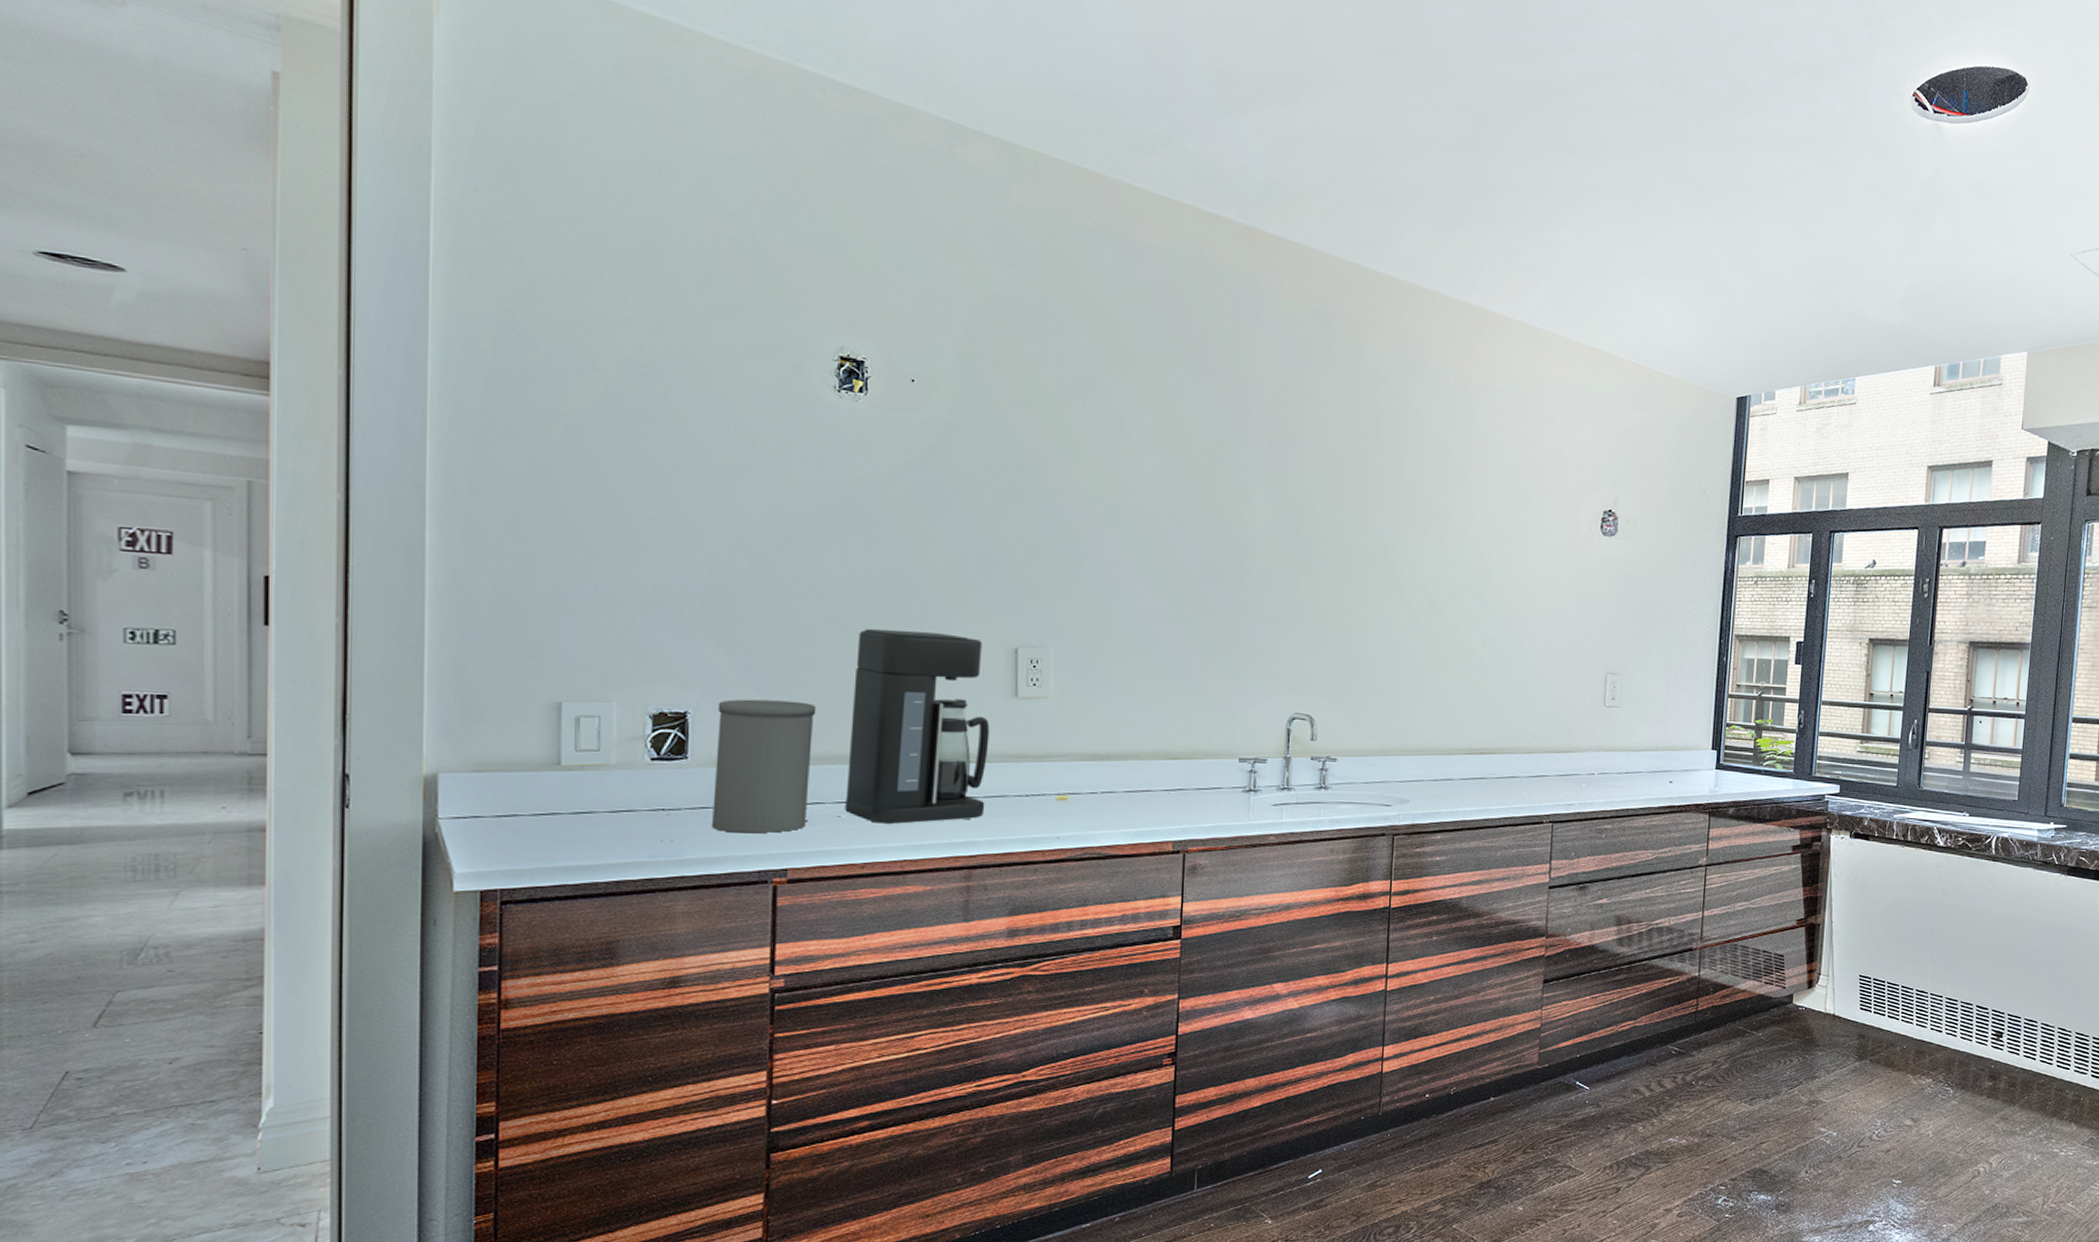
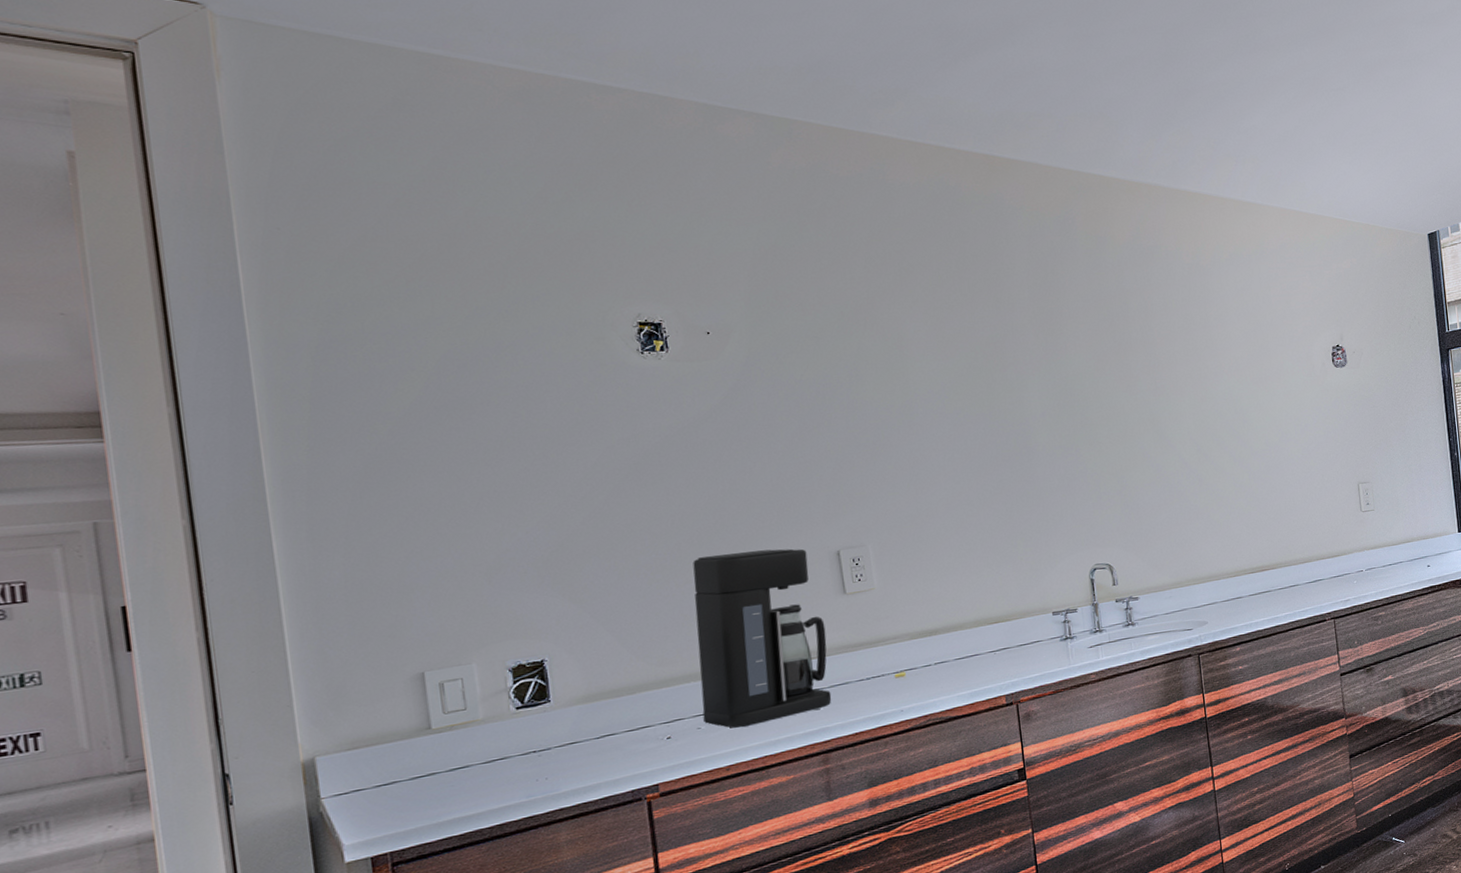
canister: present [712,699,816,834] -> none [571,632,670,762]

